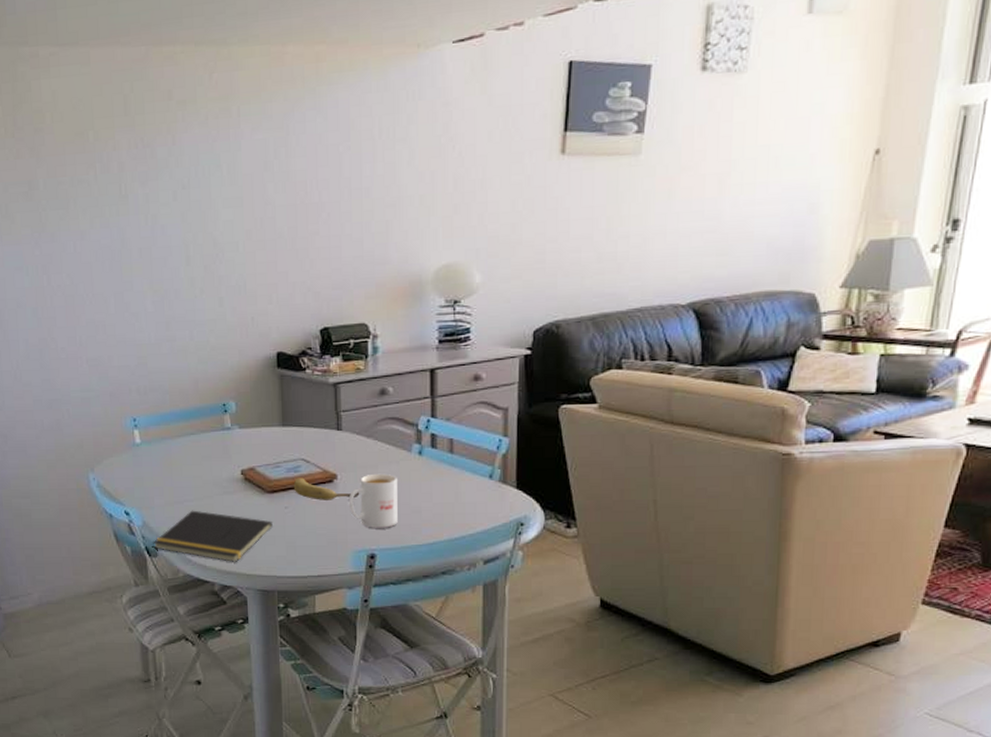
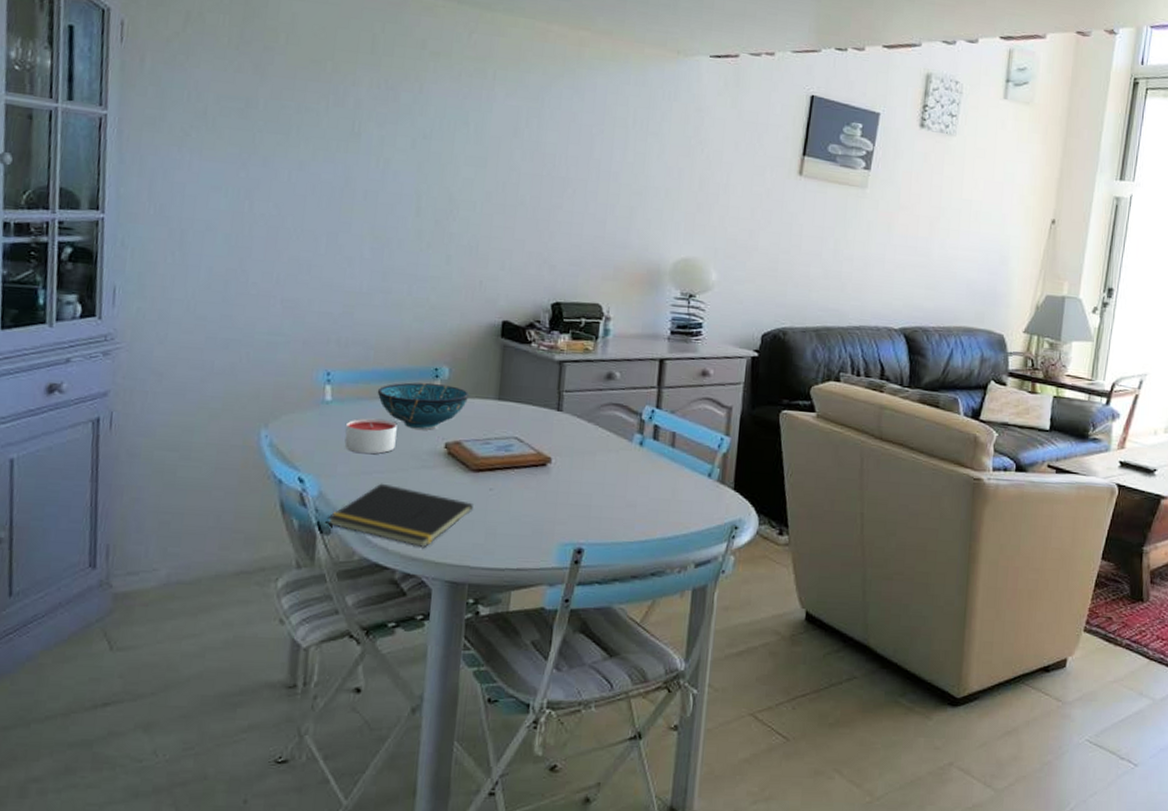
candle: none [156,454,199,486] -> present [344,418,397,454]
decorative bowl: none [177,418,256,460] -> present [377,382,470,430]
fruit: present [293,477,360,500] -> none [502,457,574,486]
mug: present [348,473,398,528] -> none [560,461,615,521]

